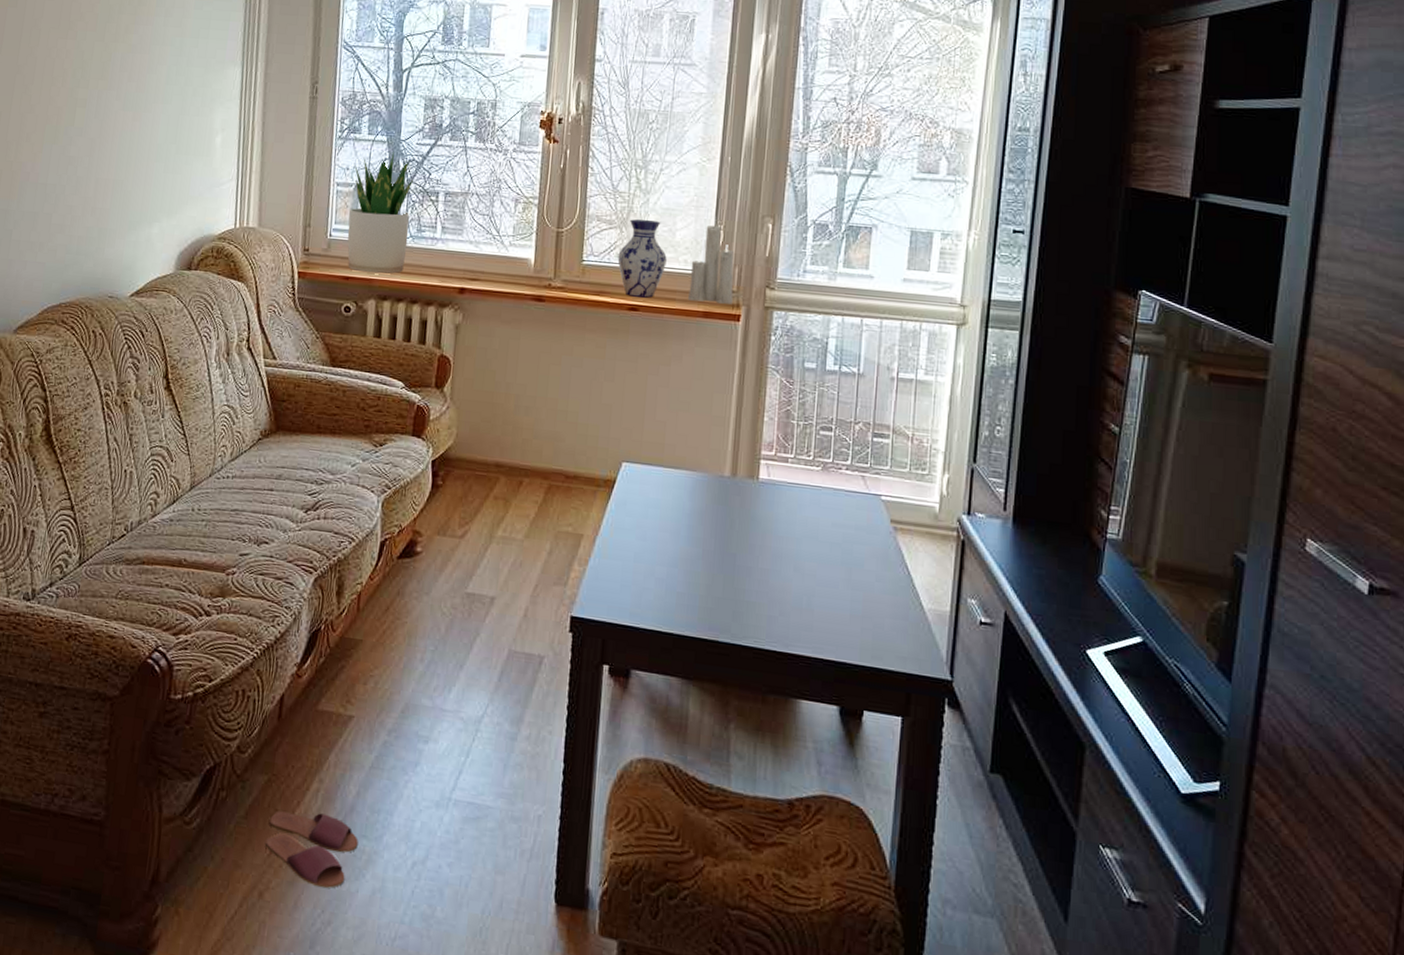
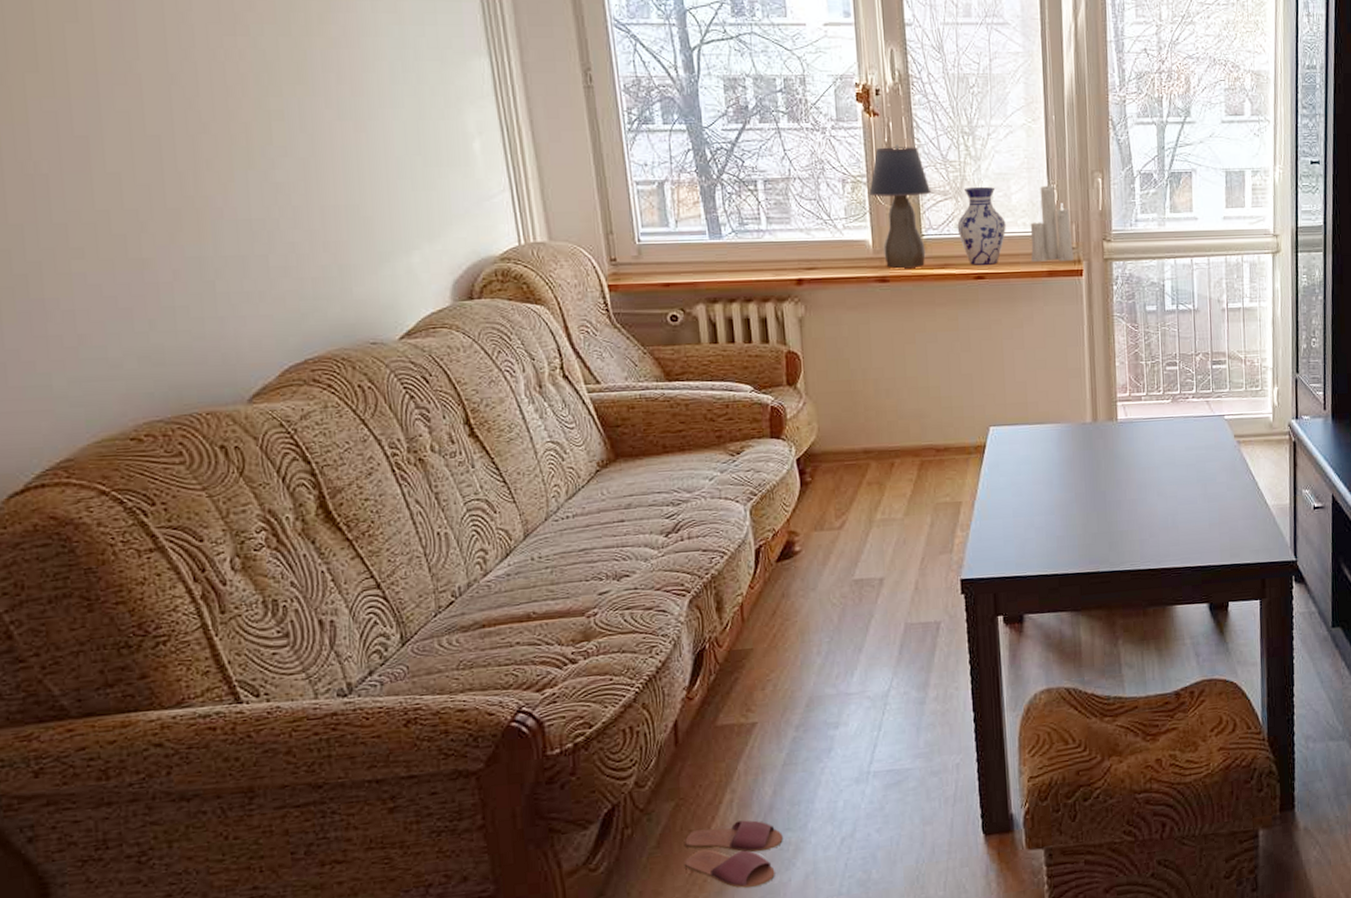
planter: present [347,152,414,275] -> none [652,141,731,277]
table lamp: none [538,171,598,292] -> present [869,144,932,269]

